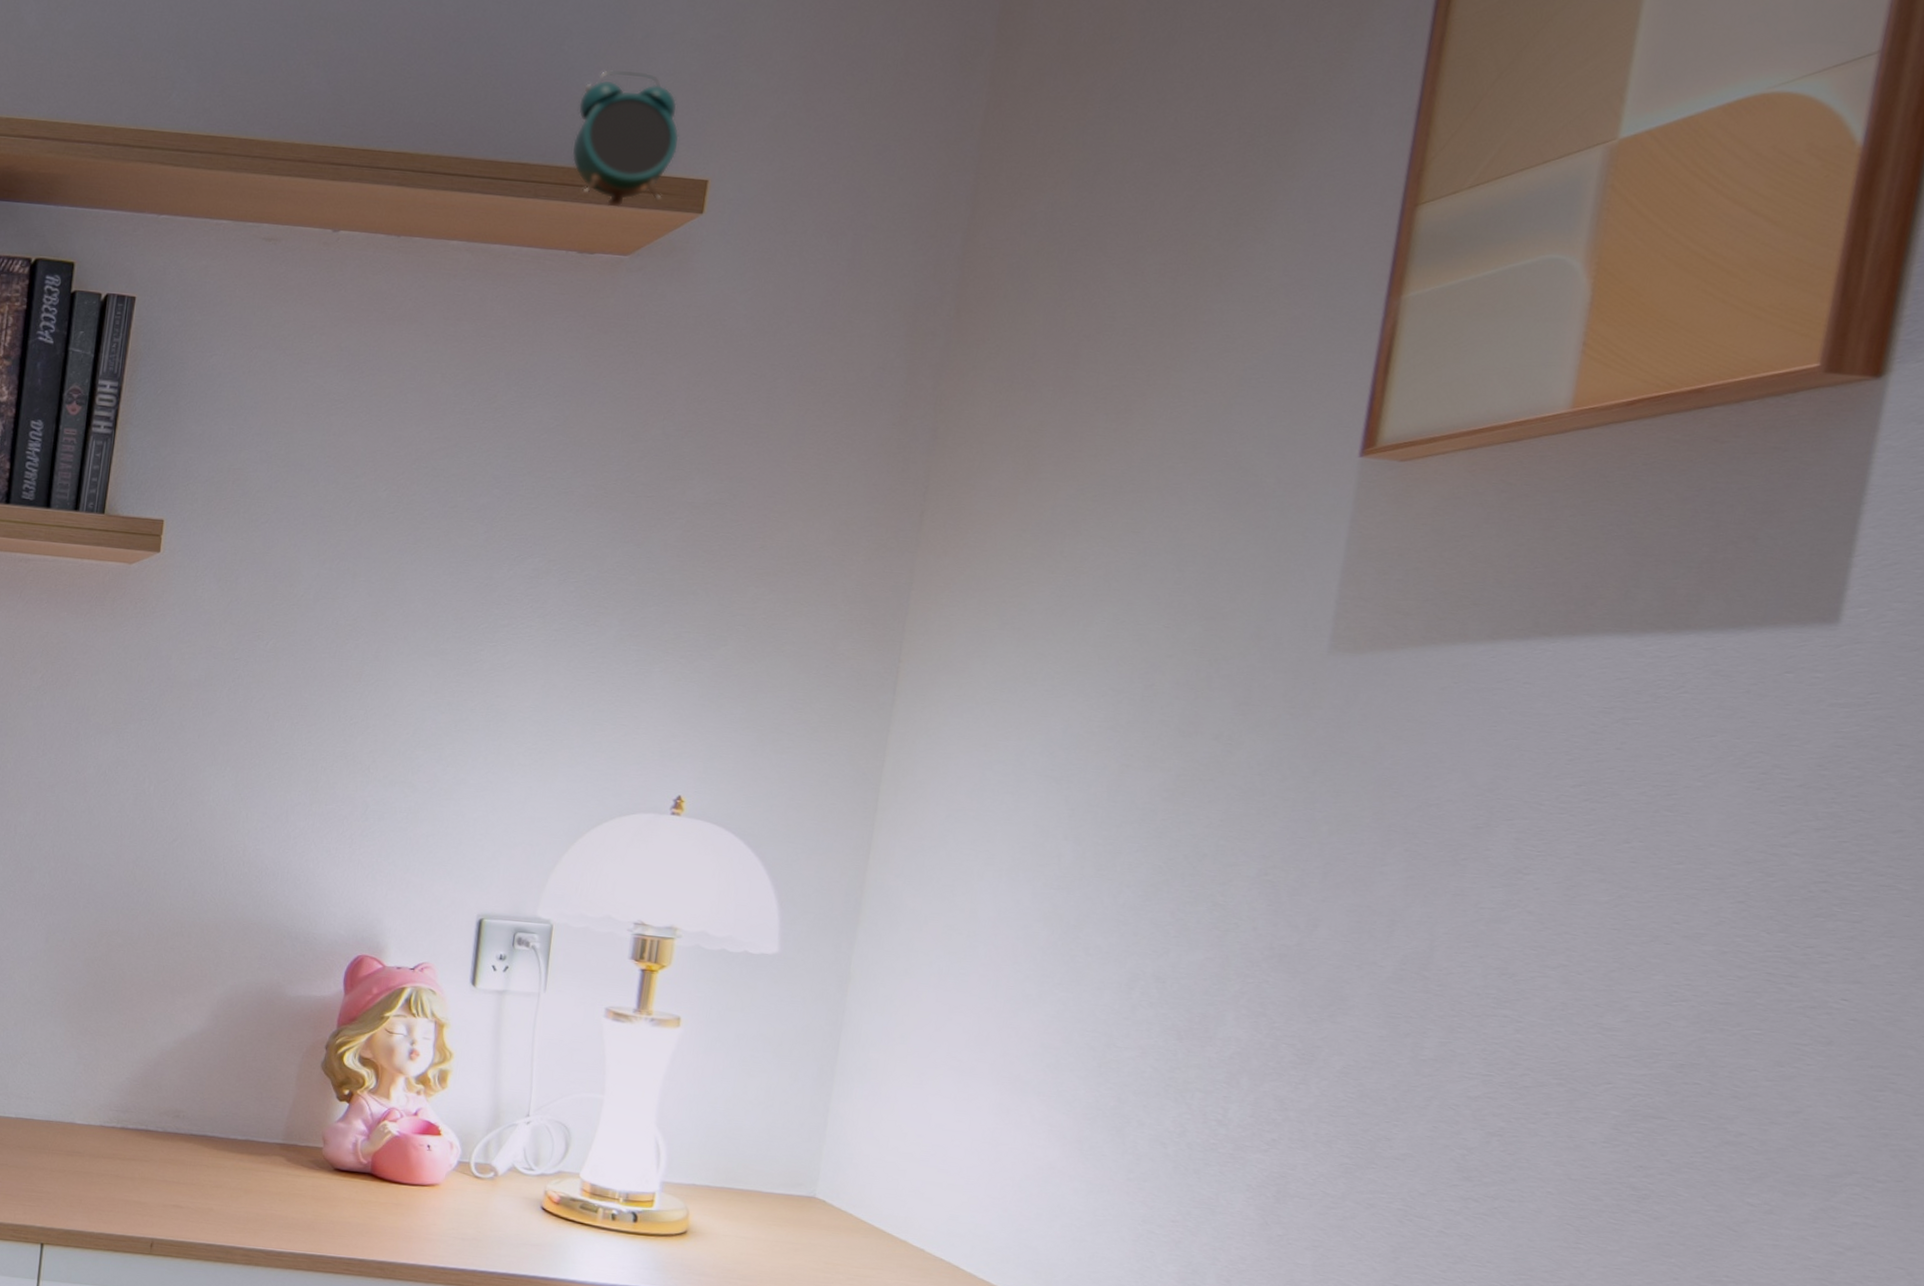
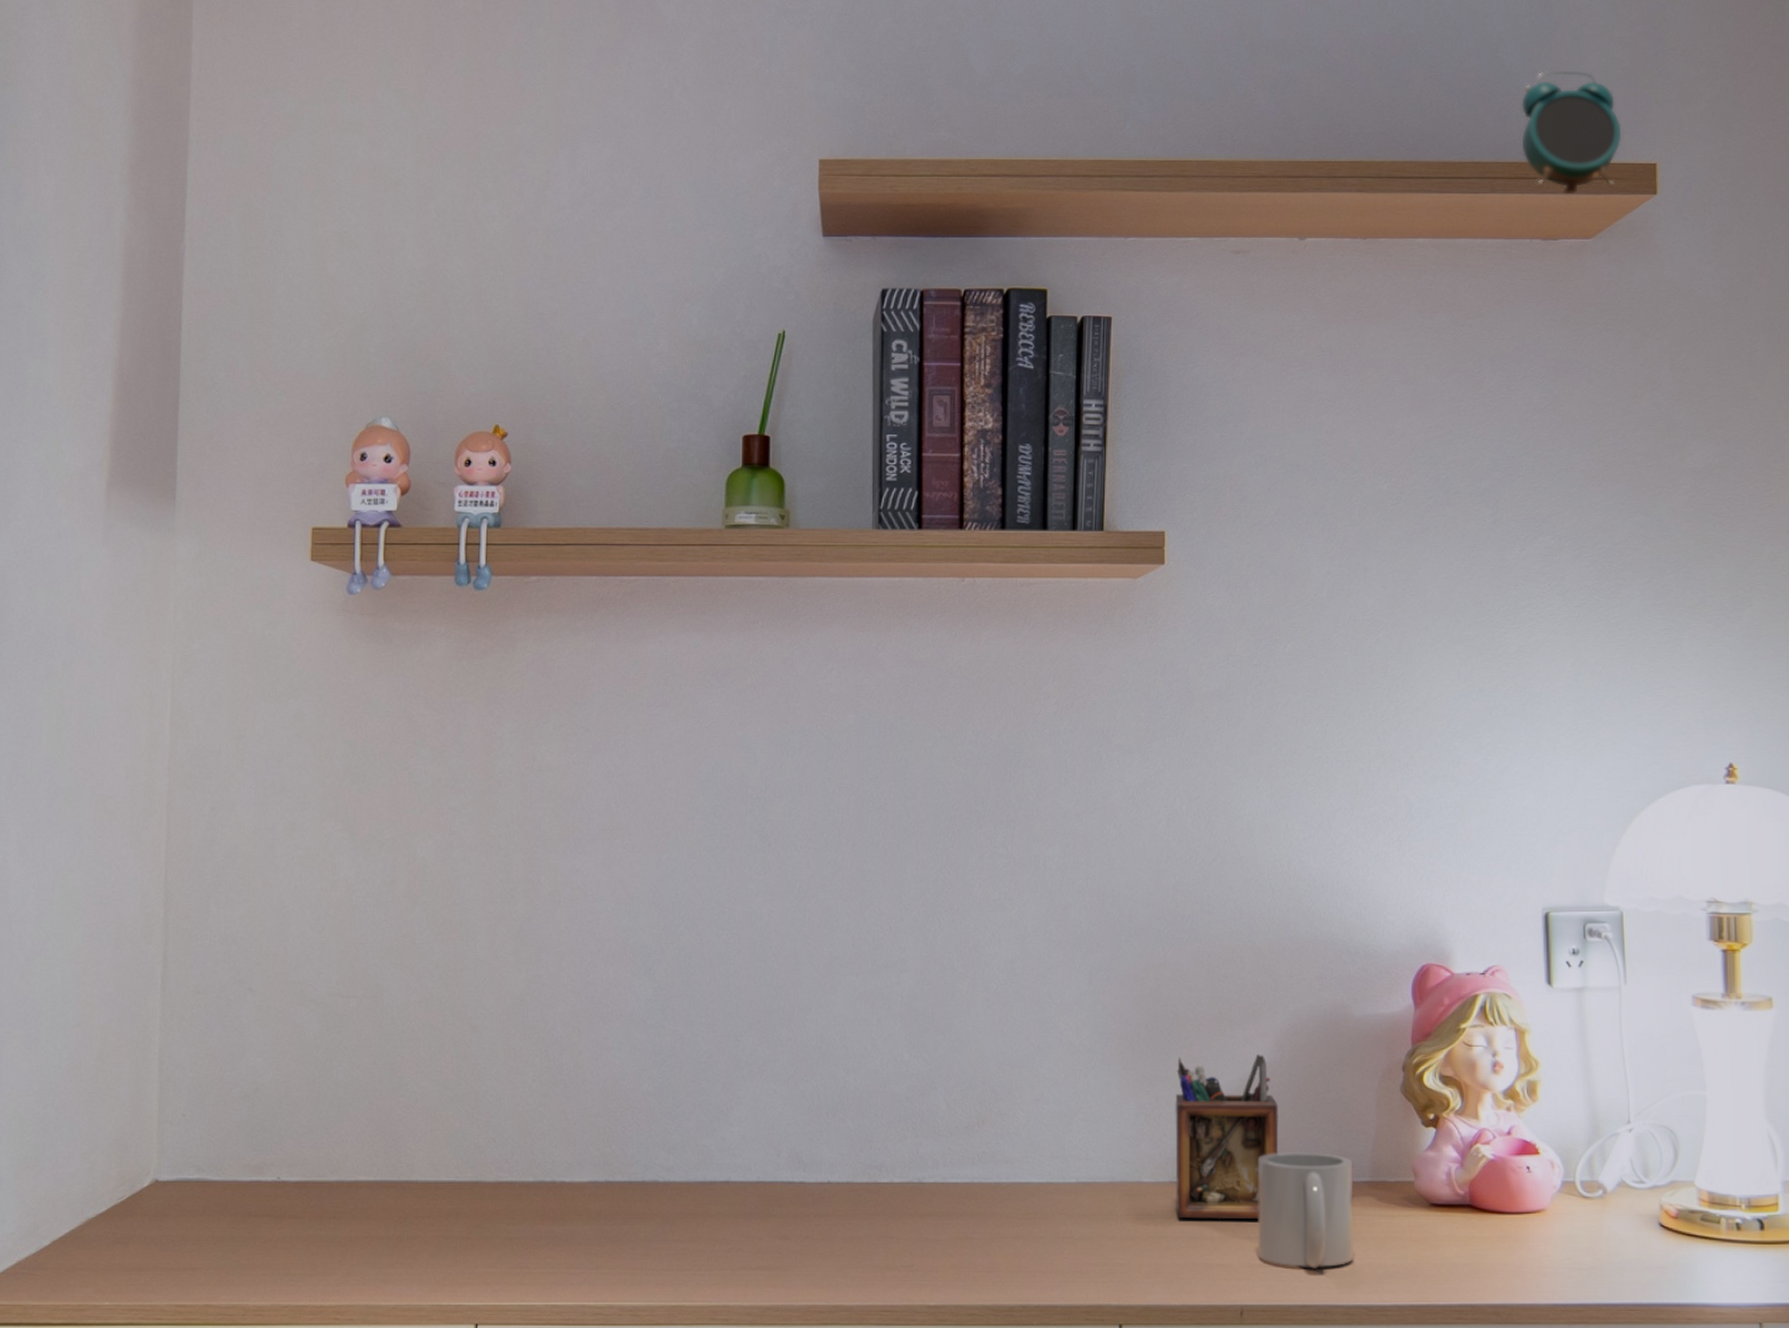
desk organizer: none [103,1016,207,1166] -> present [1175,1054,1279,1219]
mug: none [172,1109,269,1214] -> present [1257,1151,1354,1268]

